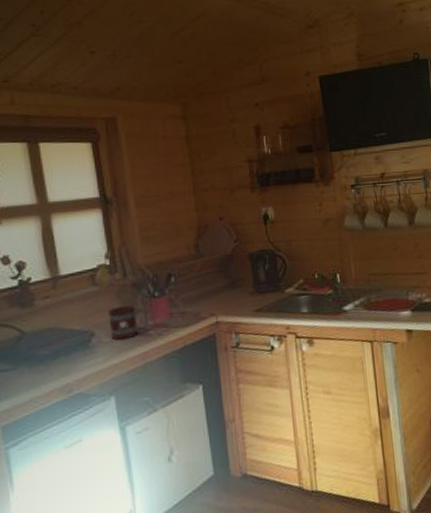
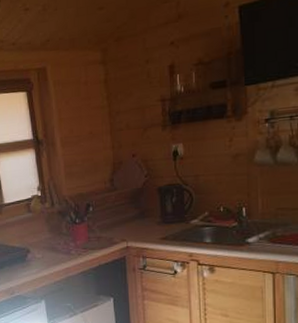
mug: present [108,305,149,341] -> none [40,229,71,257]

